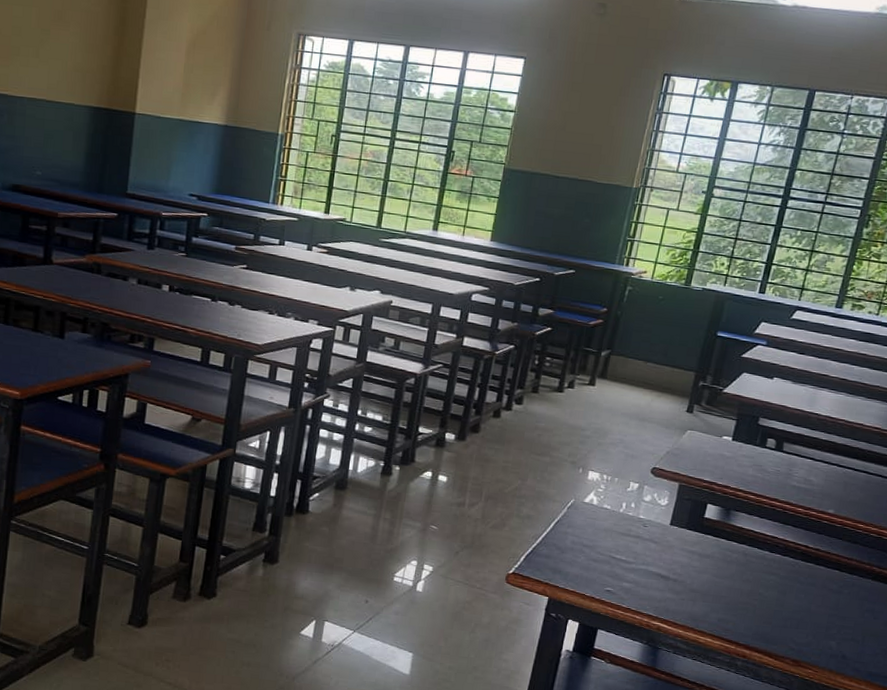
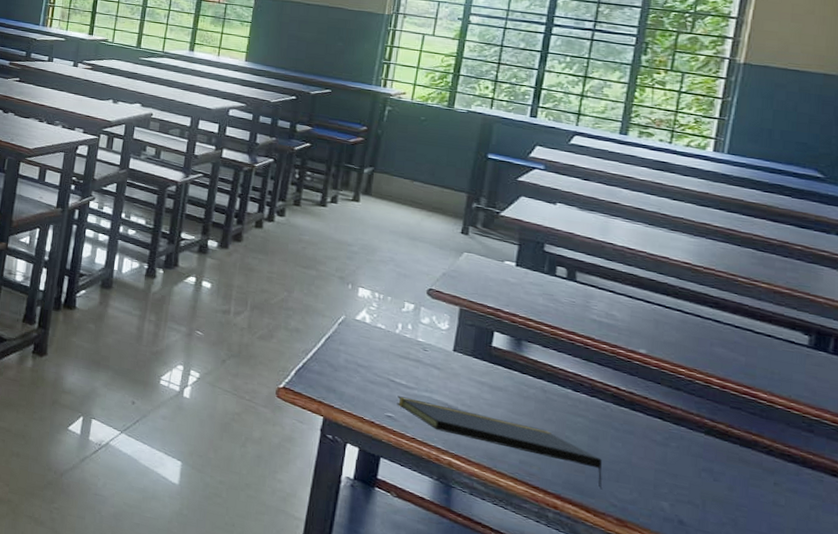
notepad: none [616,571,787,637] -> present [397,396,603,490]

